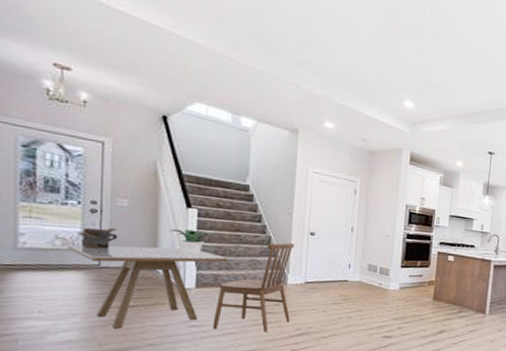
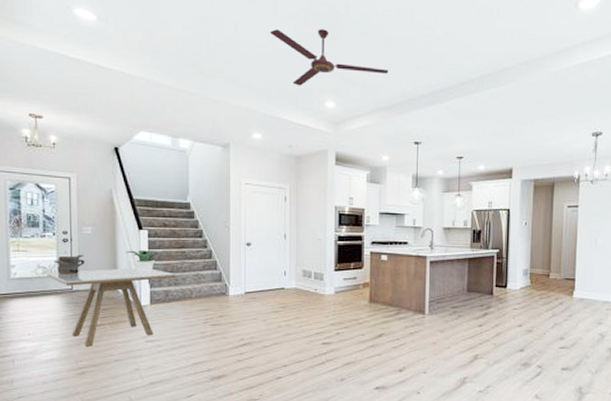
dining chair: present [212,242,295,333] -> none [166,255,233,345]
ceiling fan: none [350,19,470,83] -> present [269,29,389,86]

